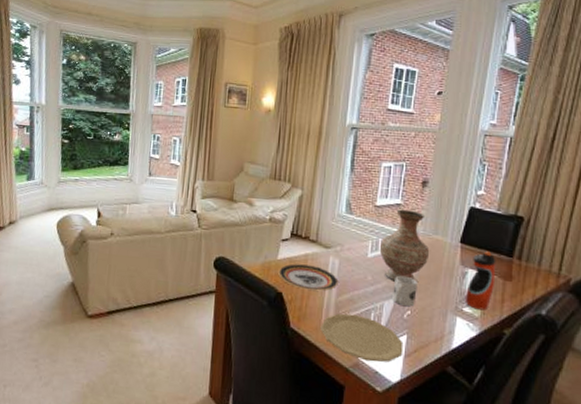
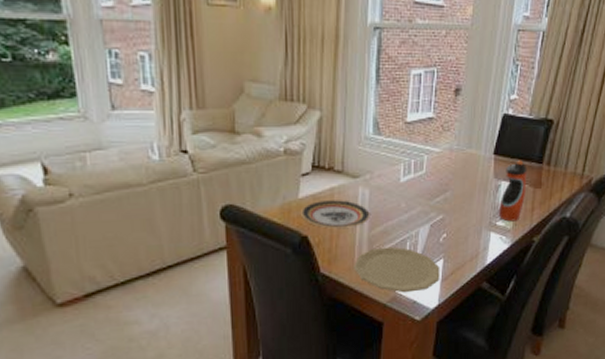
vase: present [380,209,430,282] -> none [413,123,464,205]
mug: present [392,275,417,307] -> none [428,197,452,230]

